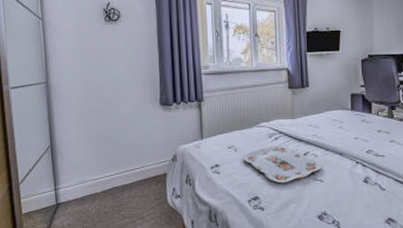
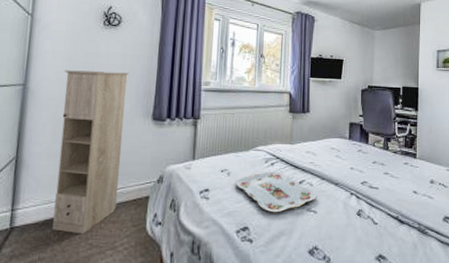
storage cabinet: none [78,64,140,208] -> present [52,70,130,234]

